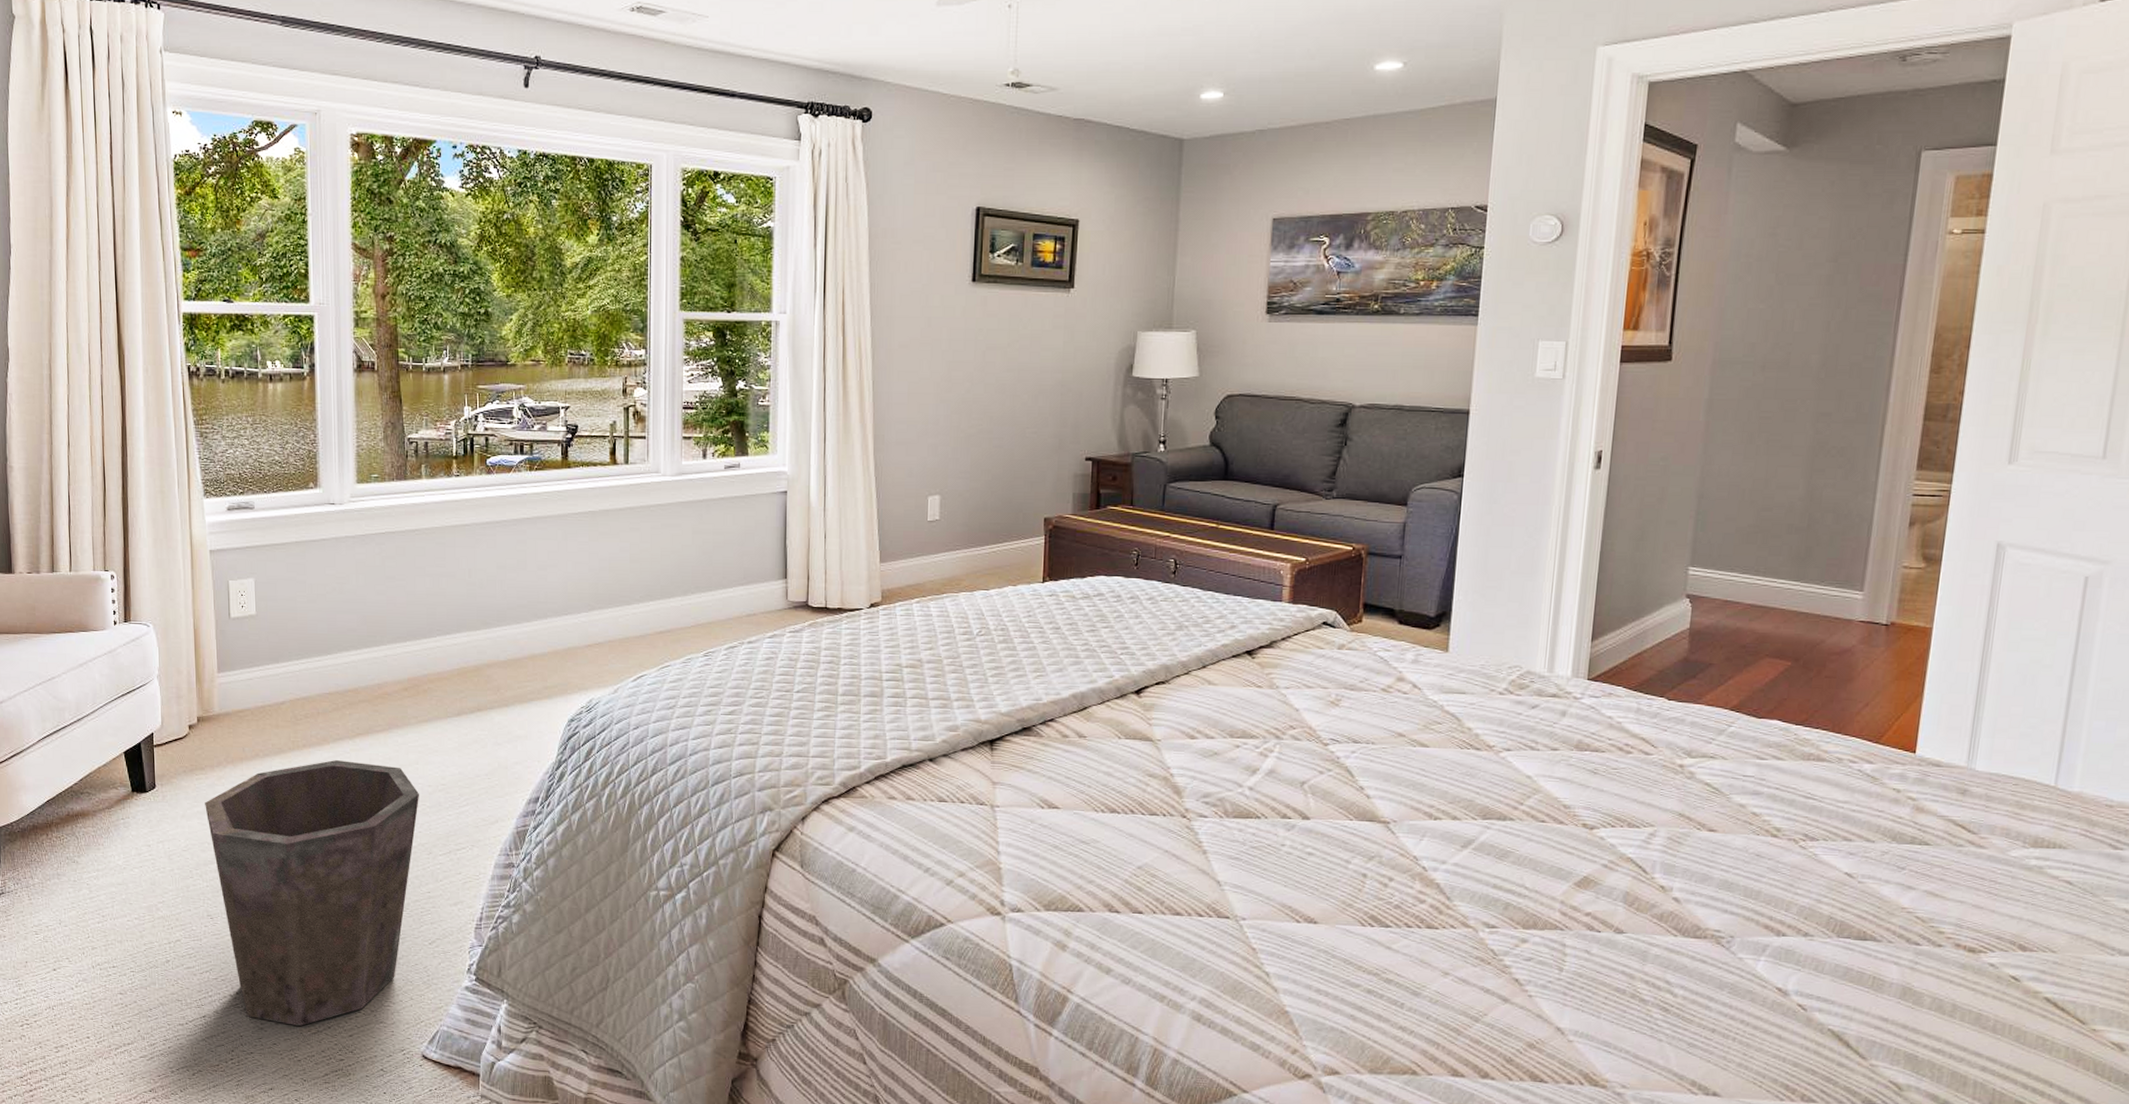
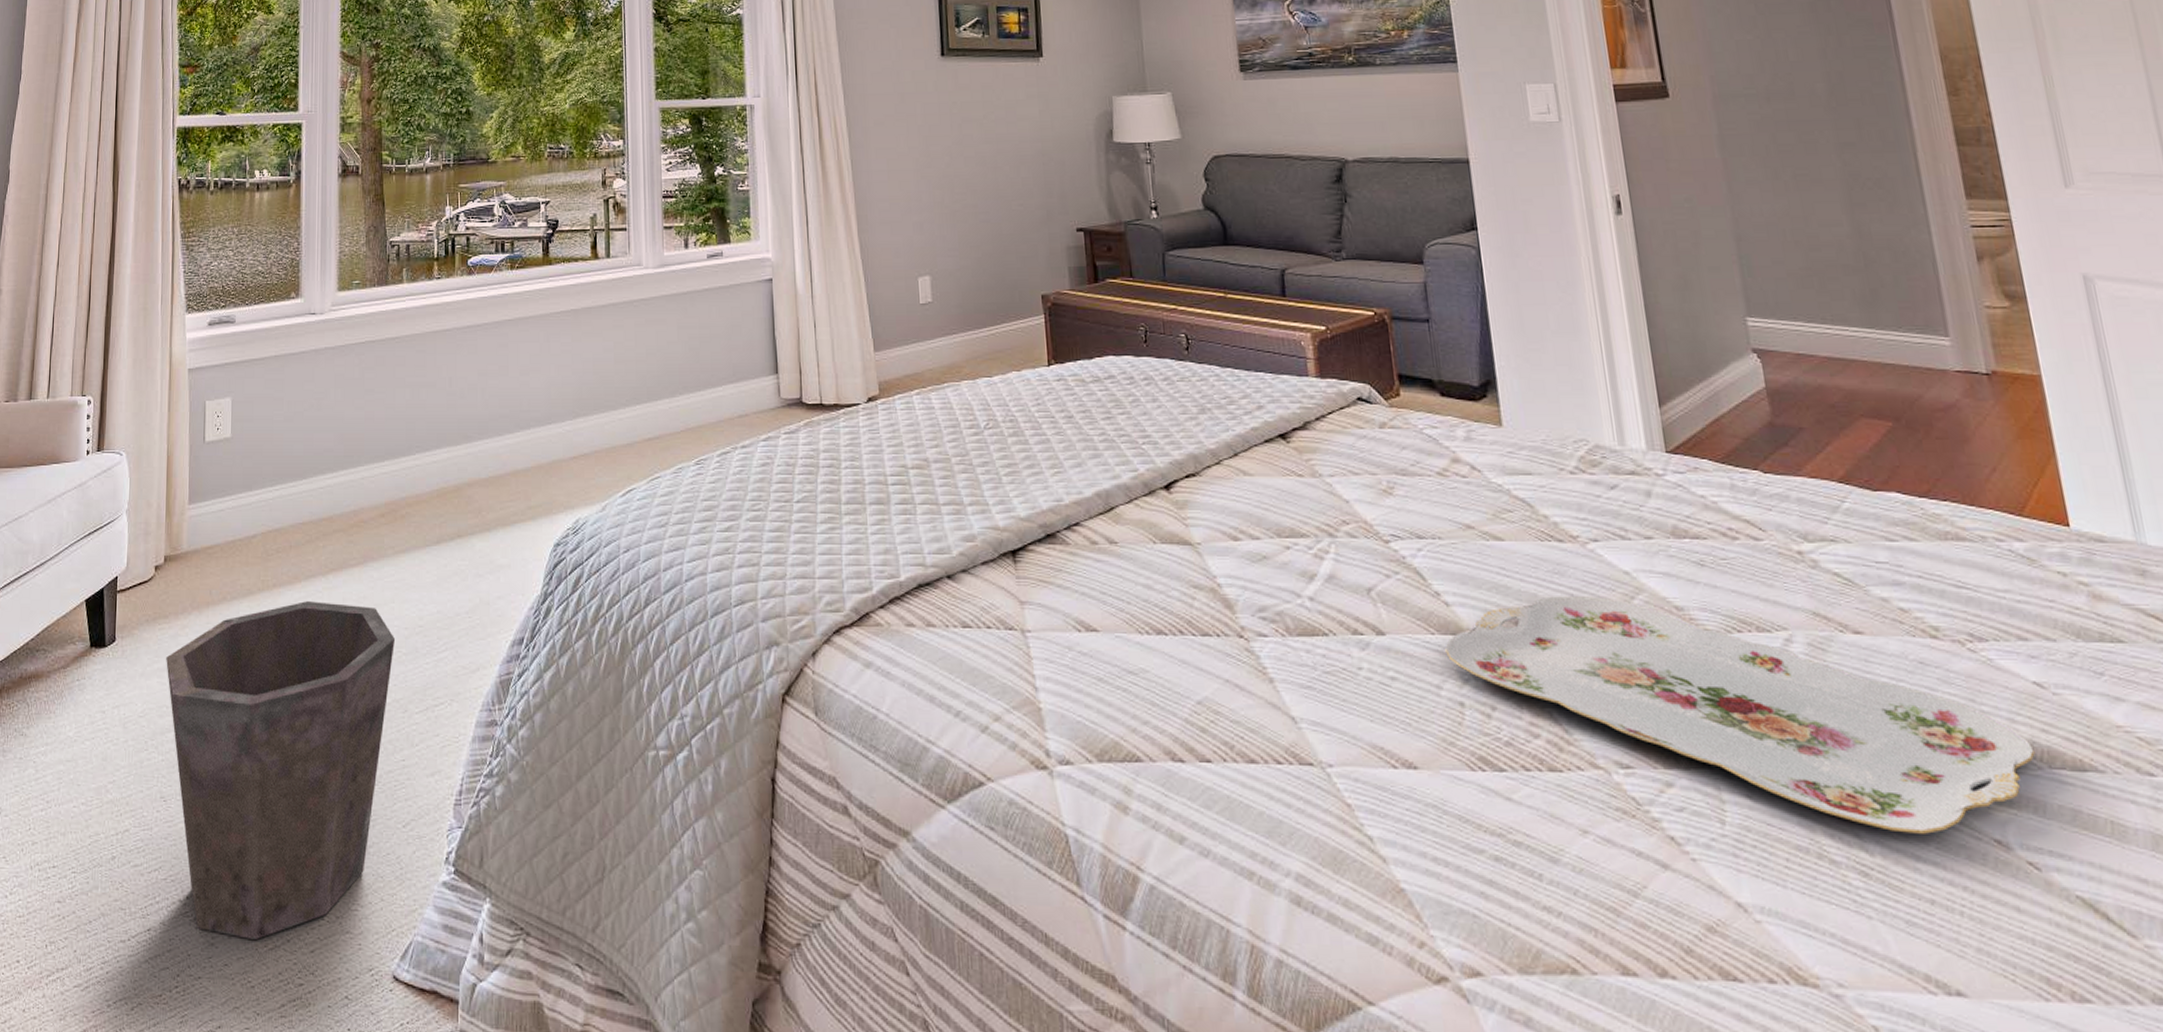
serving tray: none [1359,793,1830,982] -> present [1445,596,2035,834]

